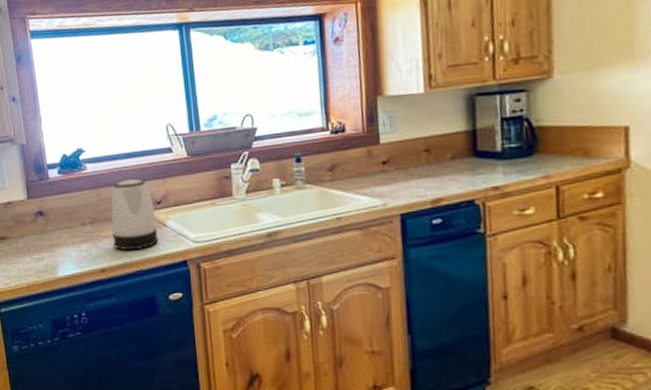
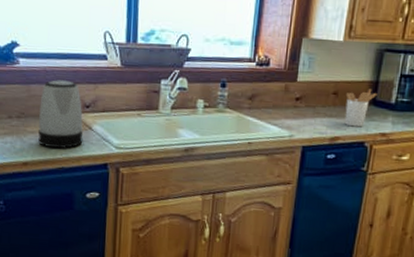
utensil holder: none [439,139,478,185] -> present [344,89,377,127]

